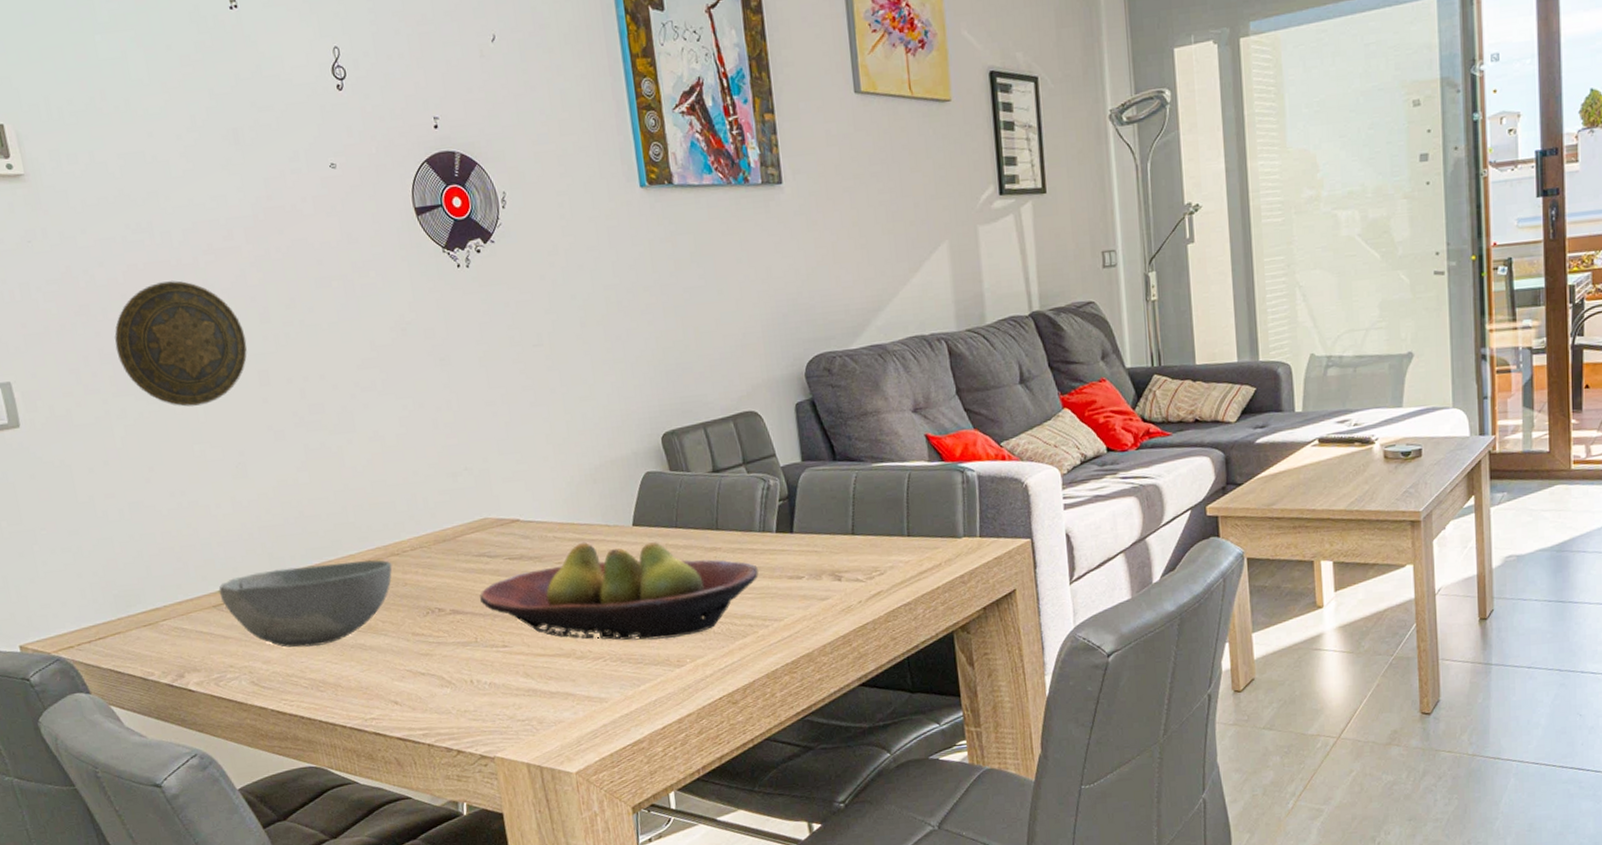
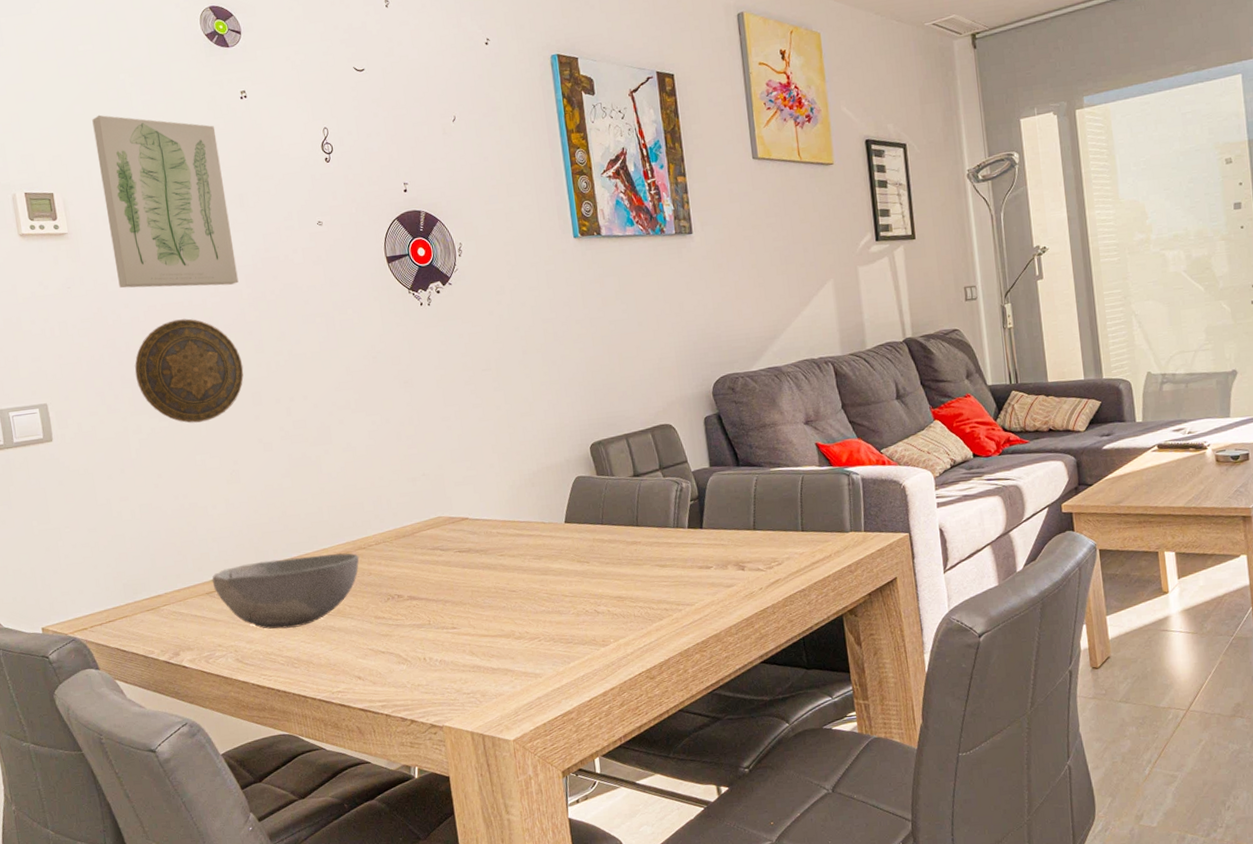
wall art: none [46,26,237,243] -> present [92,115,239,288]
fruit bowl: present [480,541,759,640] -> none [433,537,673,623]

